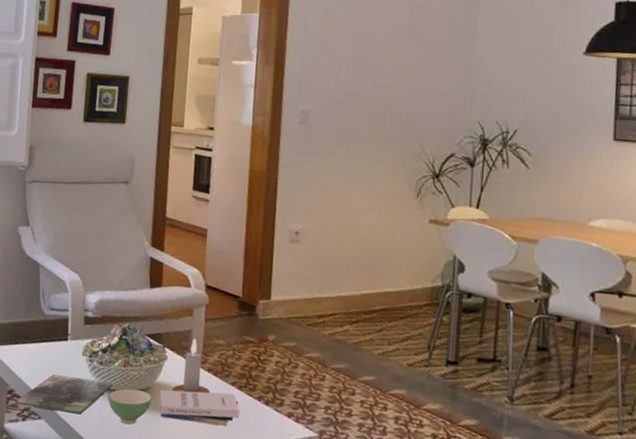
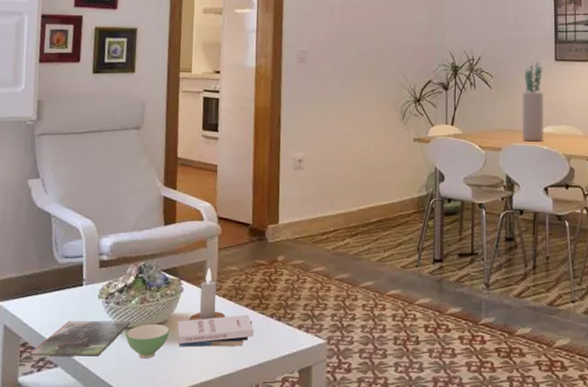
vase: none [565,137,597,237] -> present [521,59,545,142]

